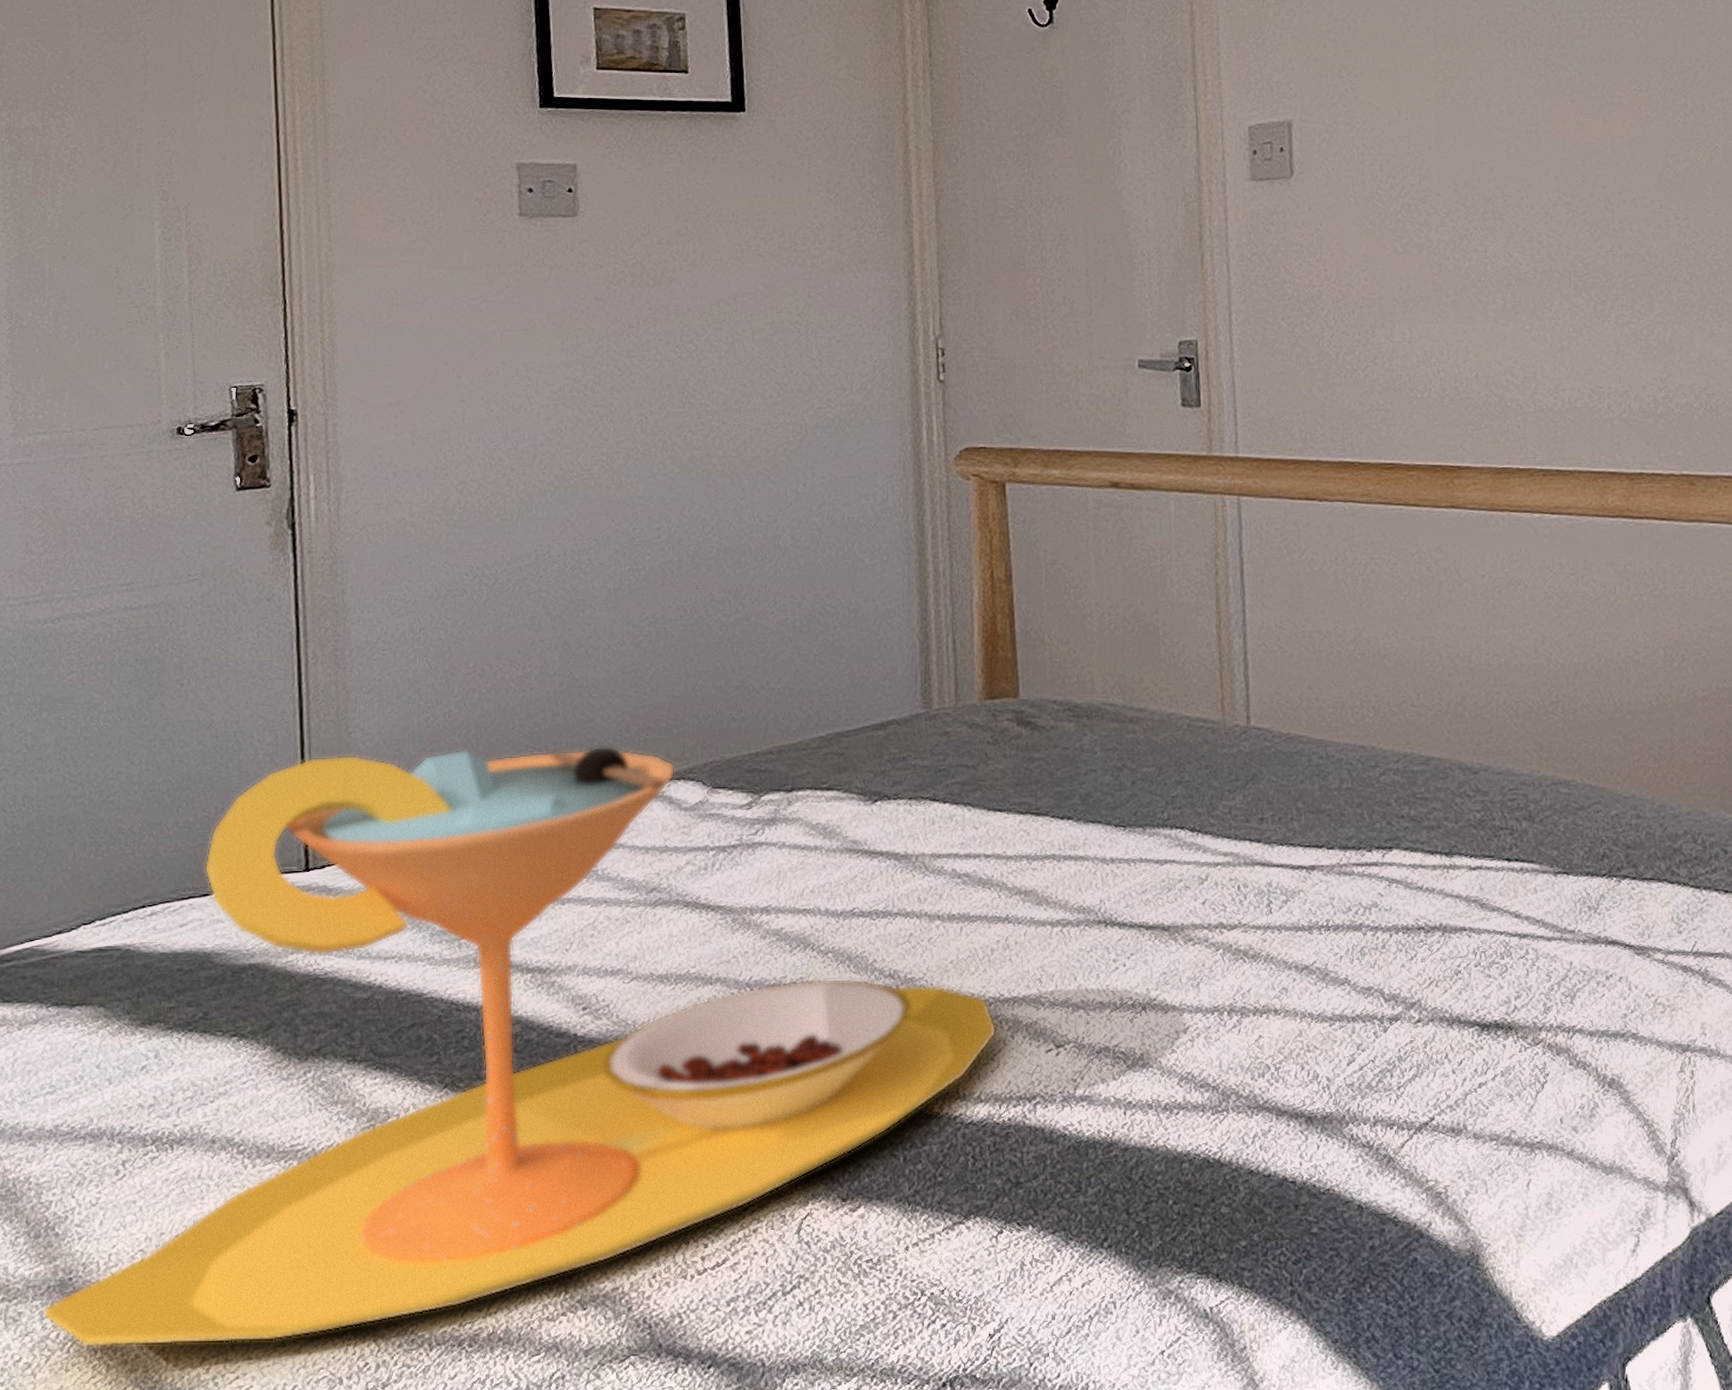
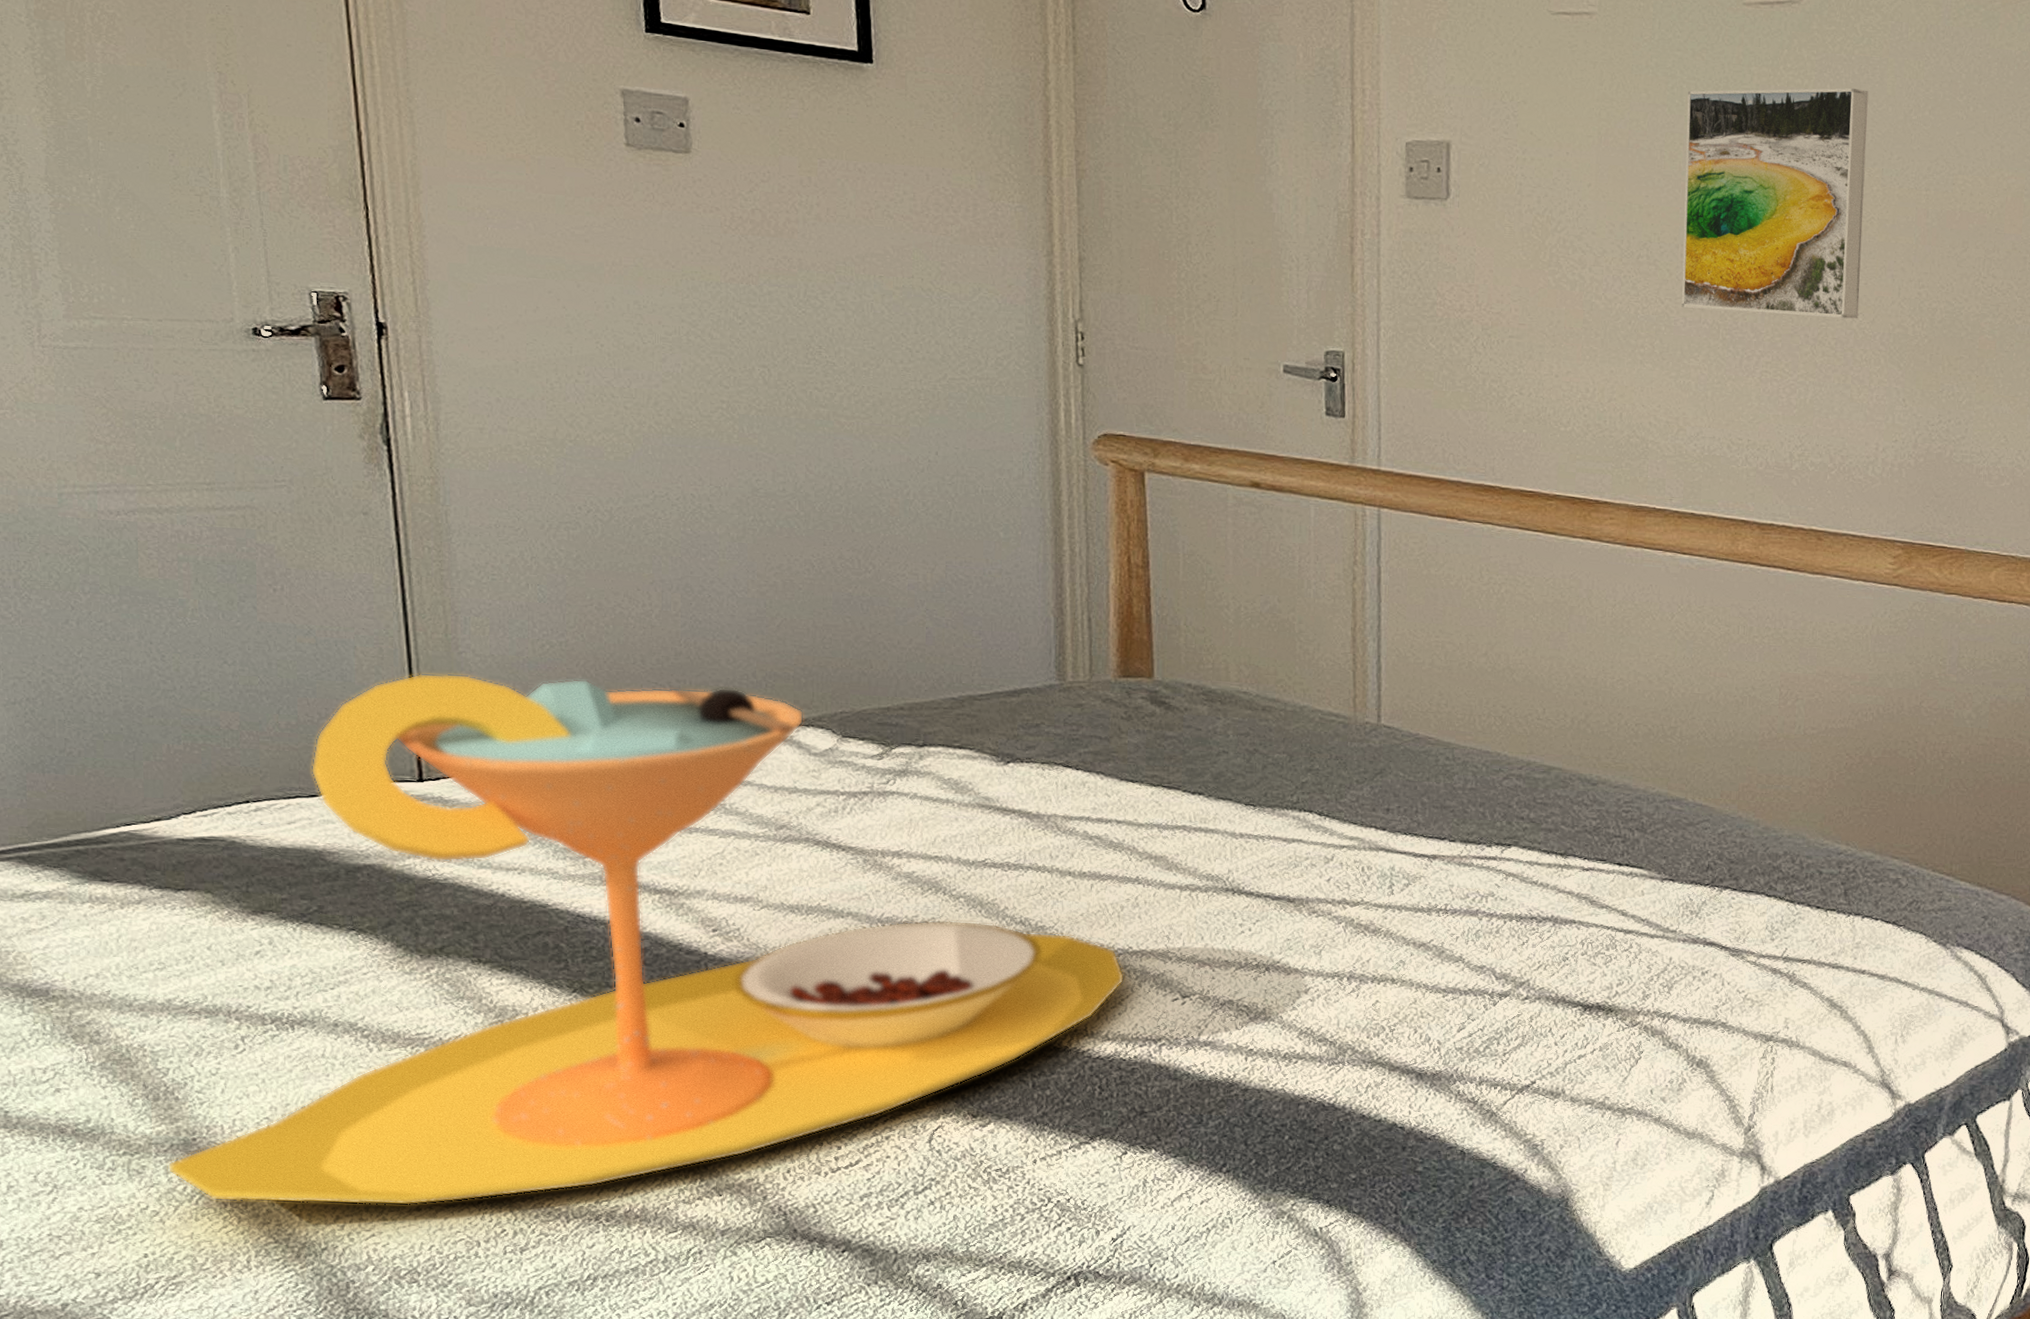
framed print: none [1521,21,1712,258] -> present [1681,87,1869,319]

